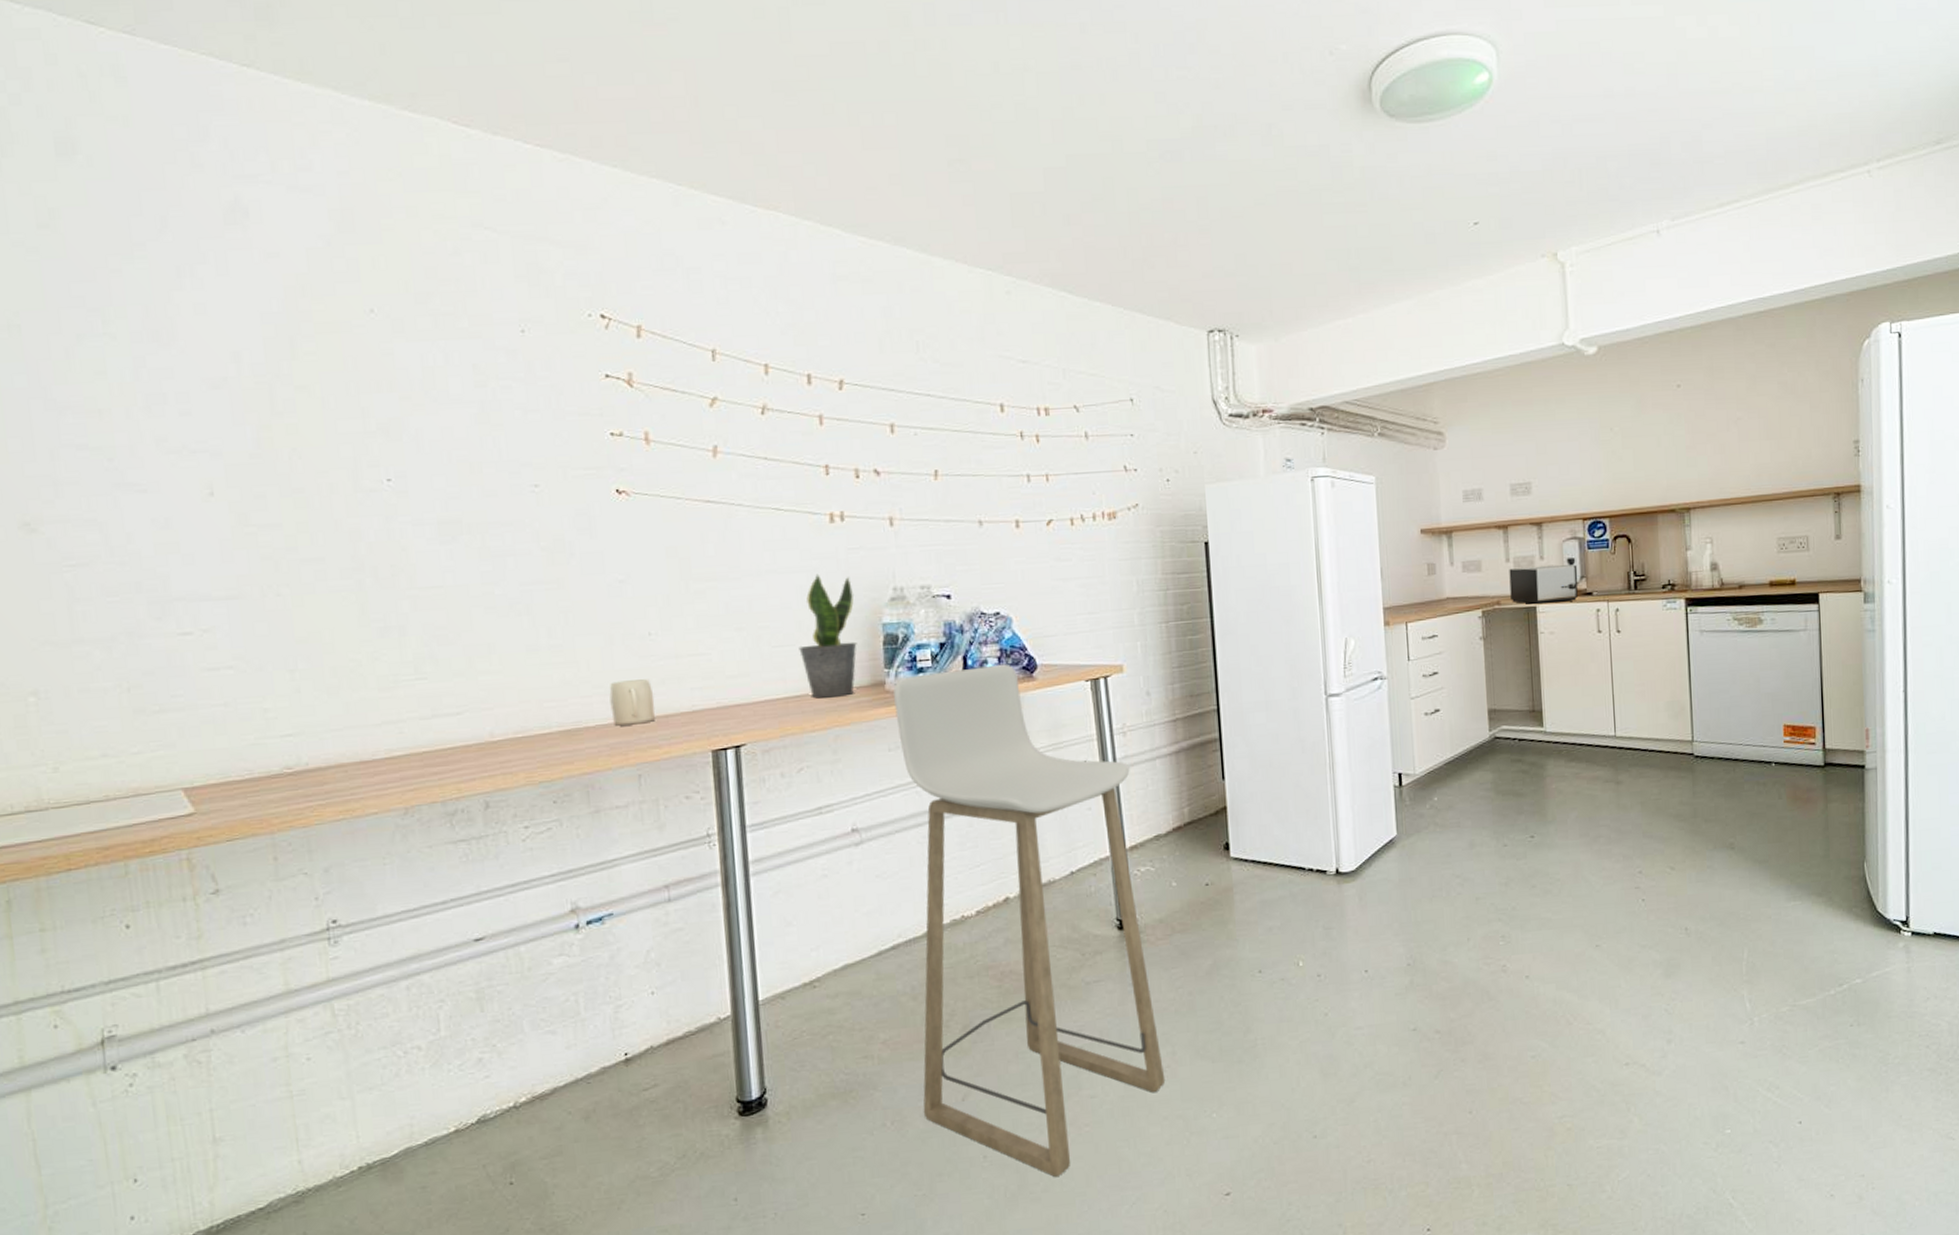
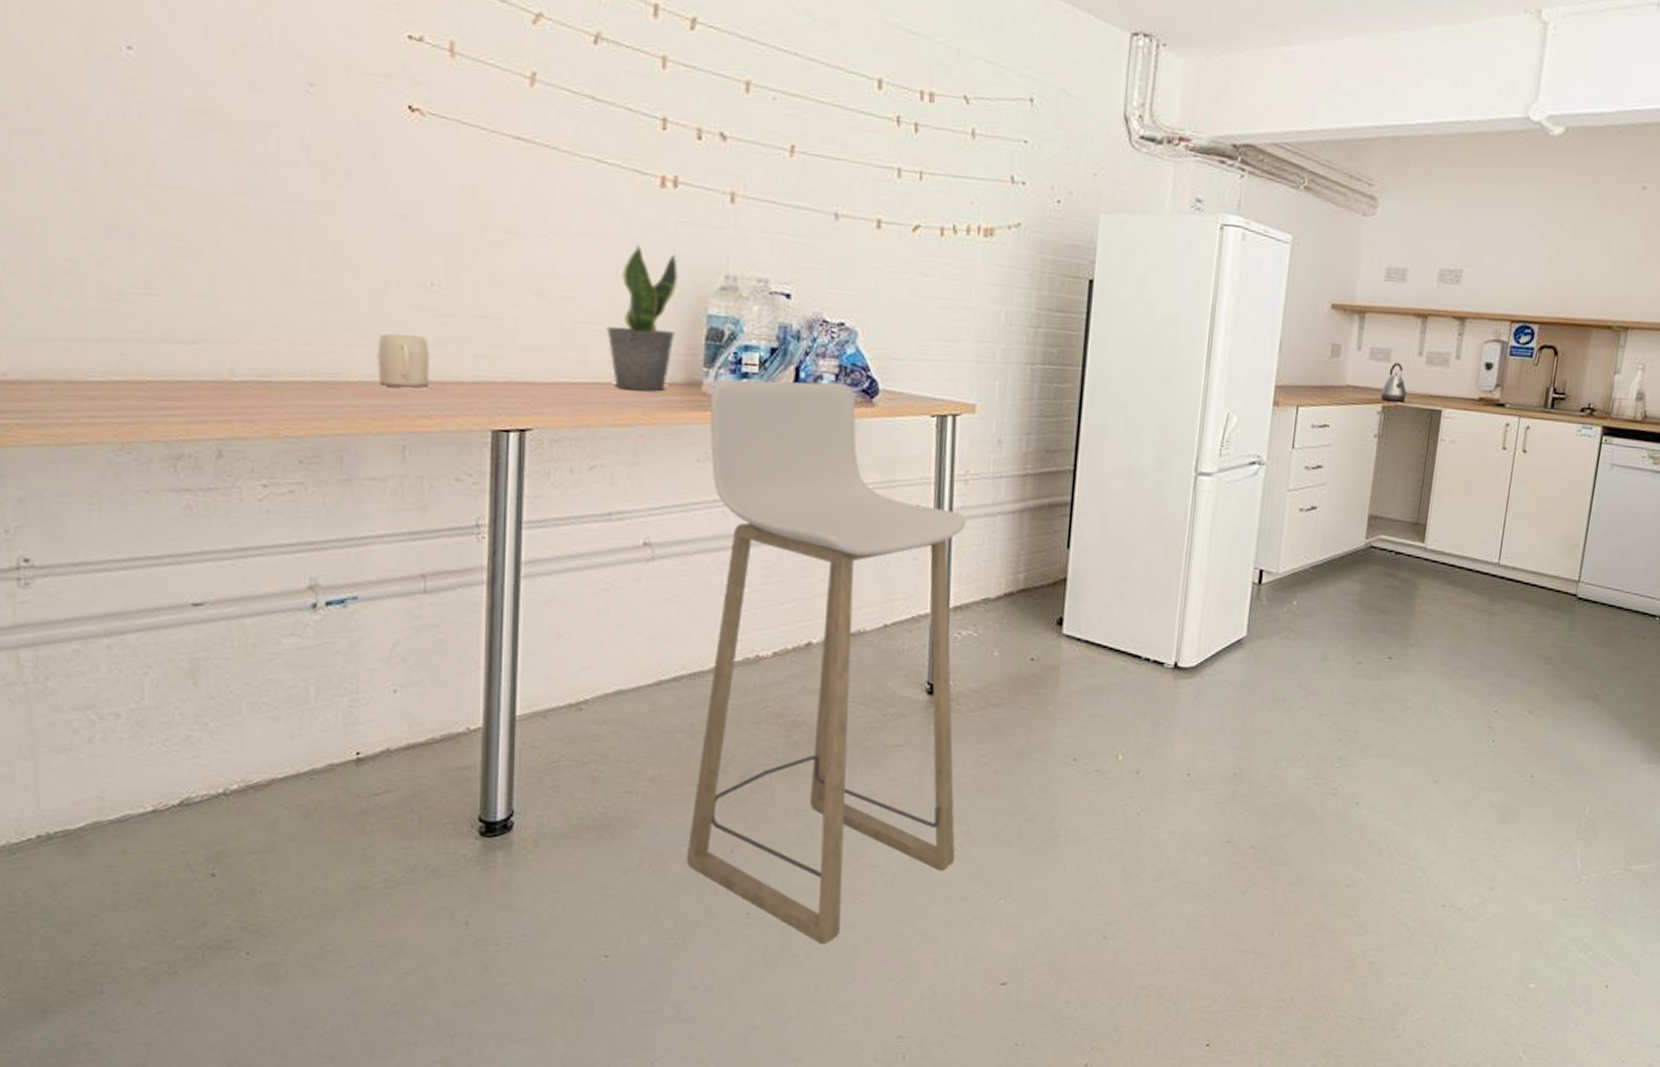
kettle: none [1478,571,1502,606] -> present [1380,362,1407,402]
toaster: present [1509,564,1578,605] -> none [1416,364,1495,410]

